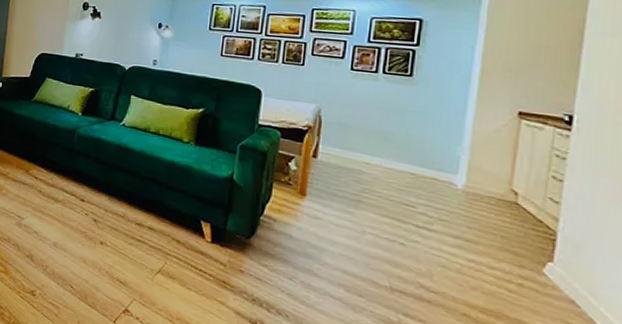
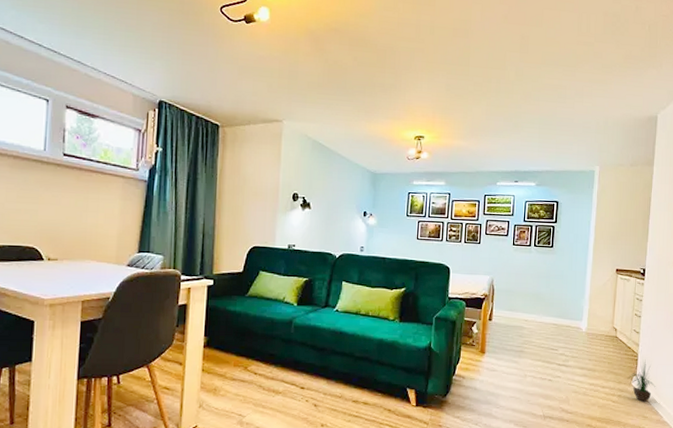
potted plant: none [536,242,589,302] -> present [627,359,655,402]

